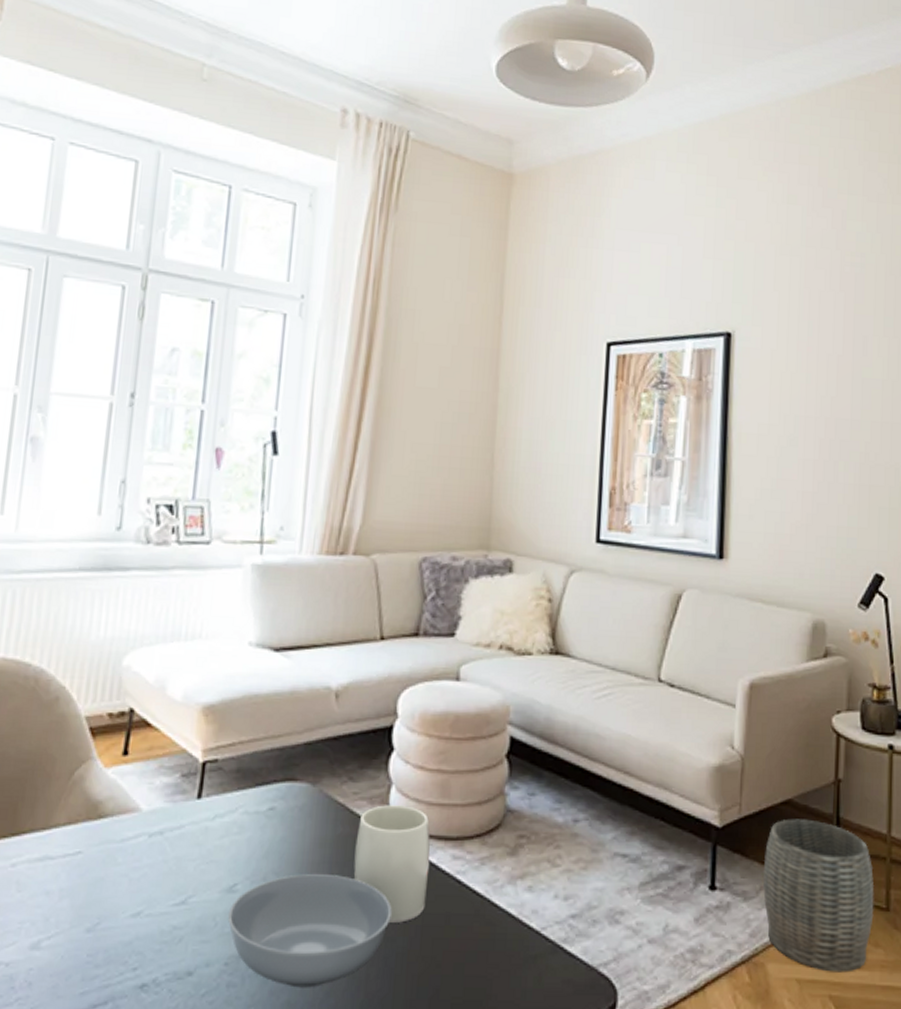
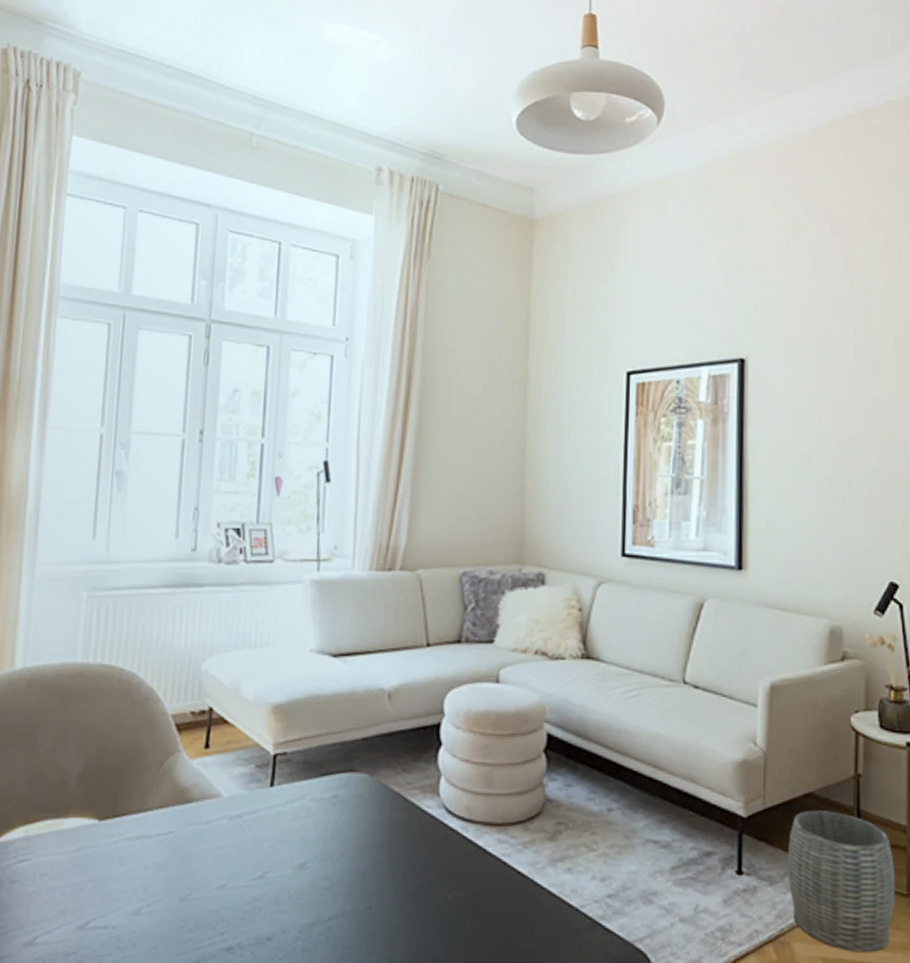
bowl: present [228,873,392,988] -> none [301,853,445,954]
mug: present [353,805,431,923] -> none [409,794,478,899]

